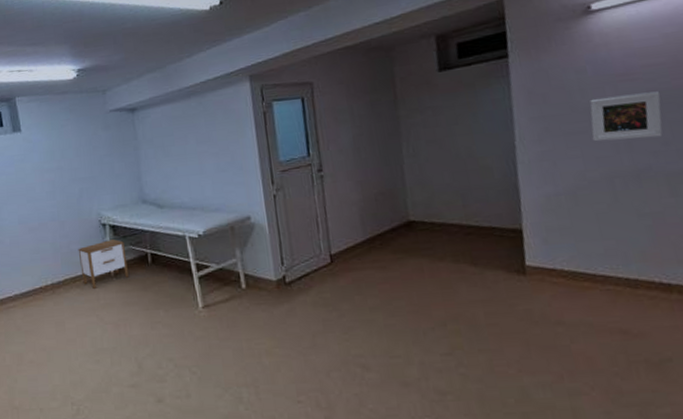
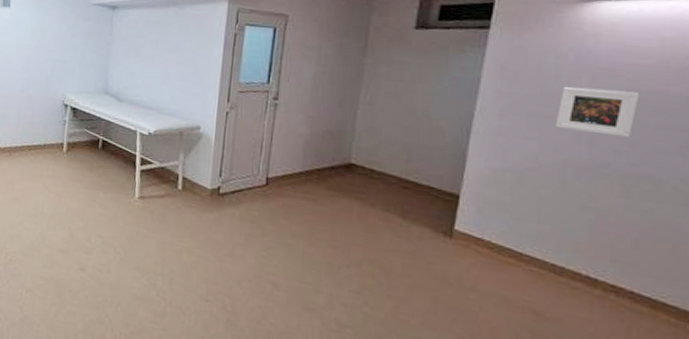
nightstand: present [78,239,129,289] -> none [37,119,81,160]

